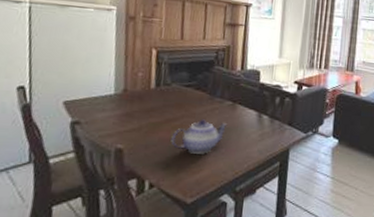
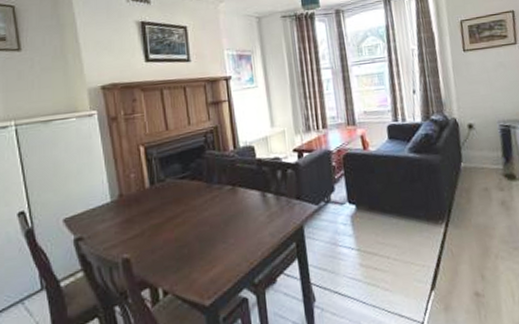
teapot: present [171,119,228,154] -> none [176,210,232,250]

